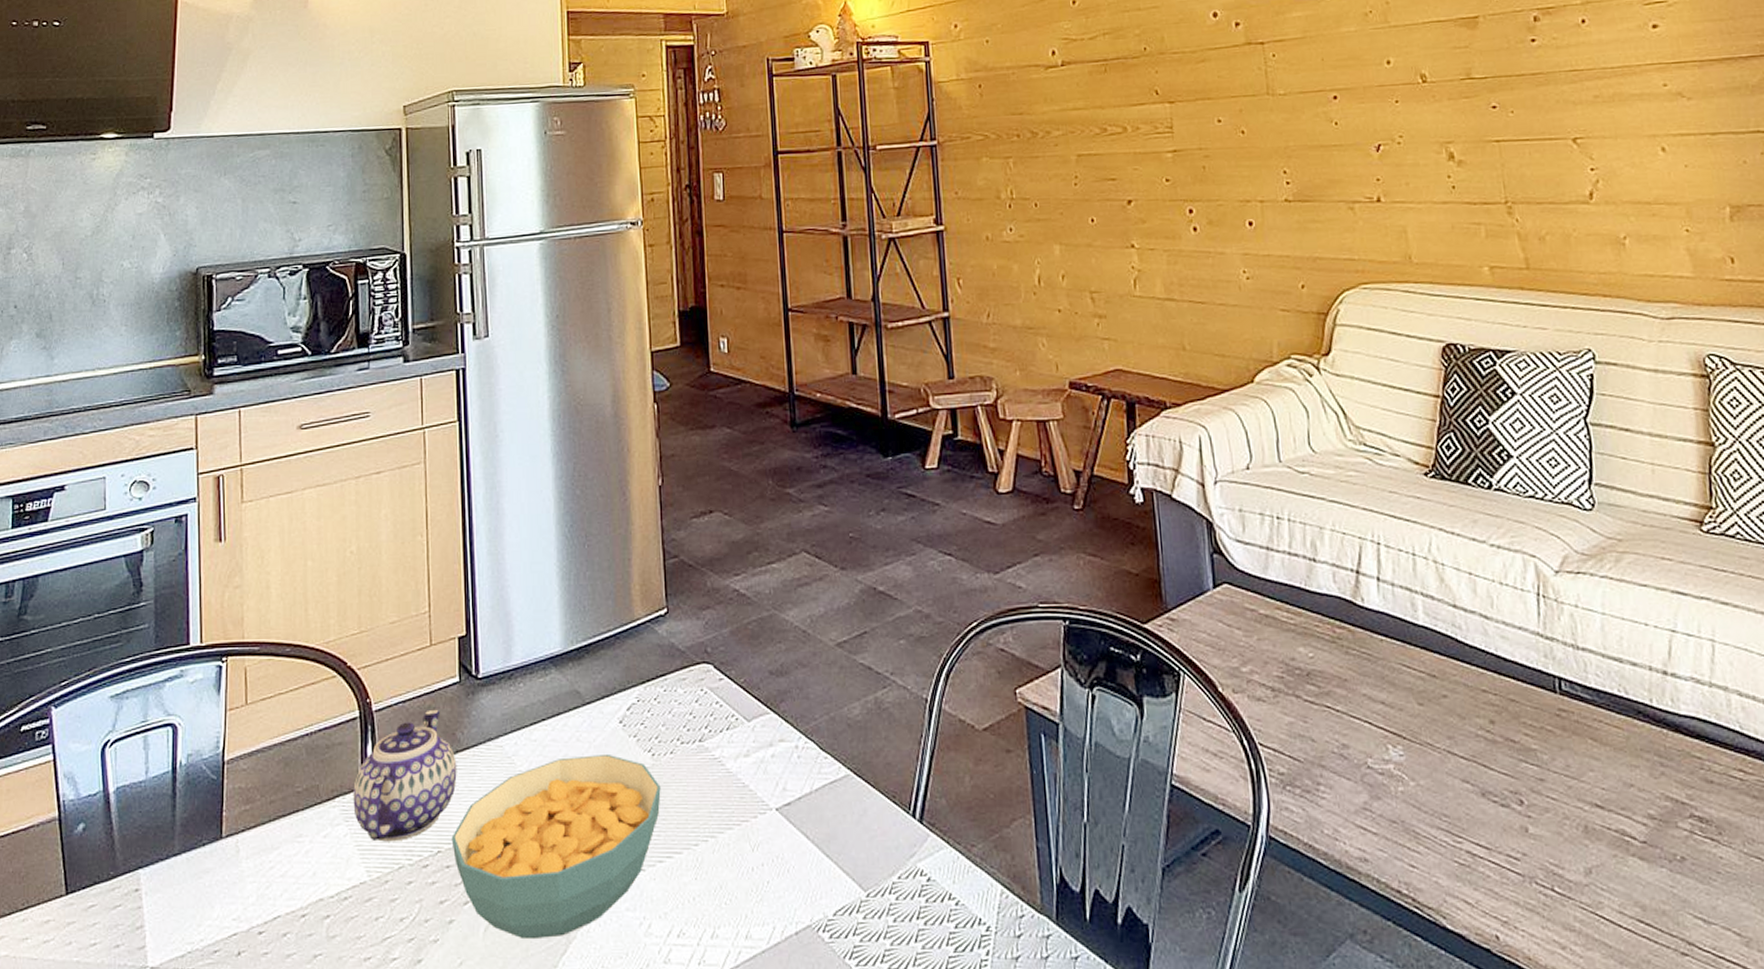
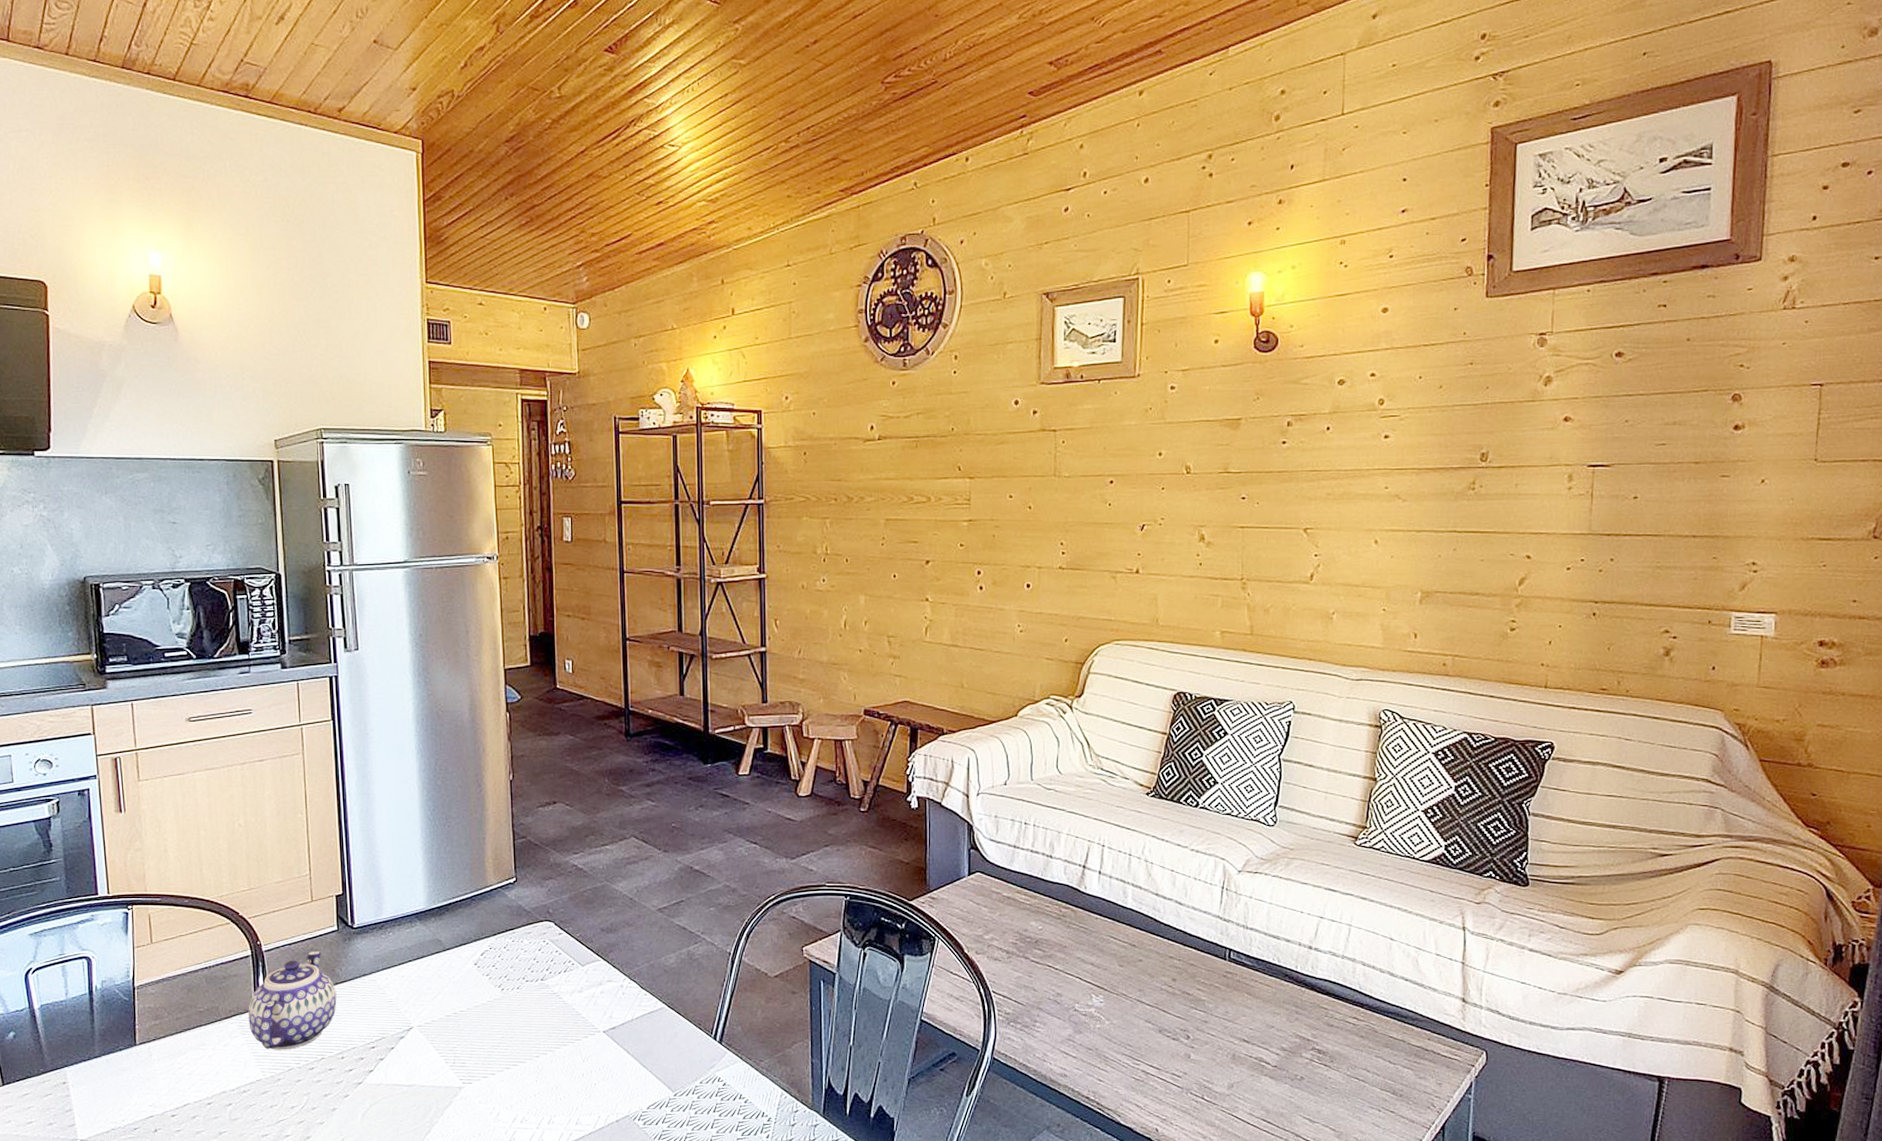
cereal bowl: present [451,753,661,940] -> none [333,988,509,1123]

